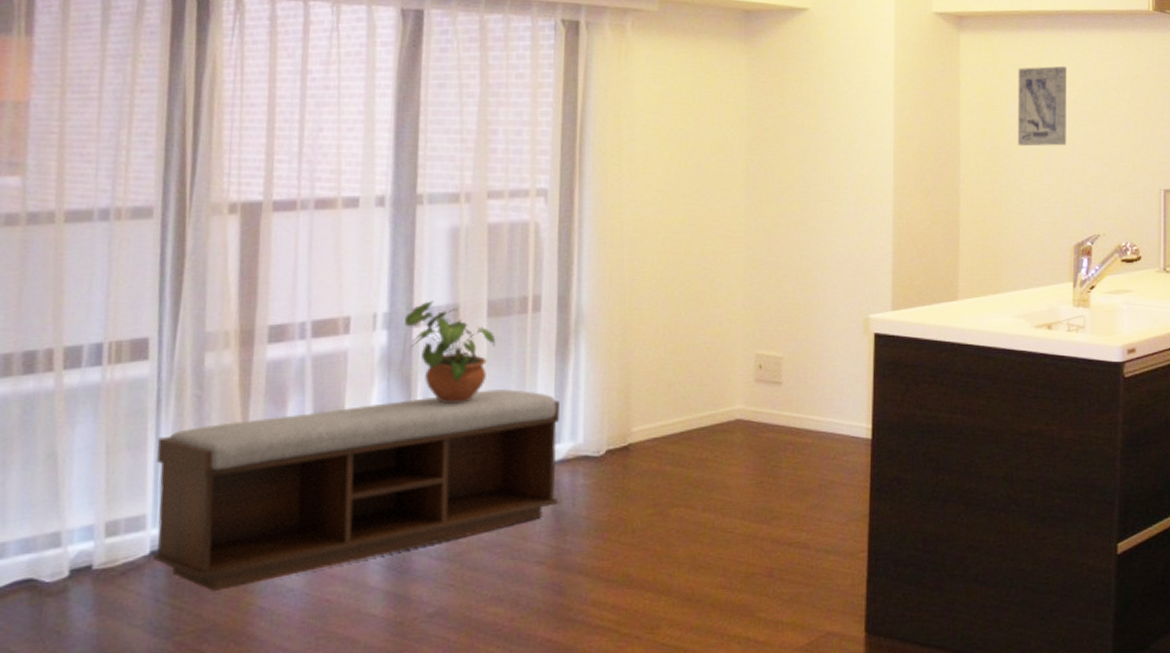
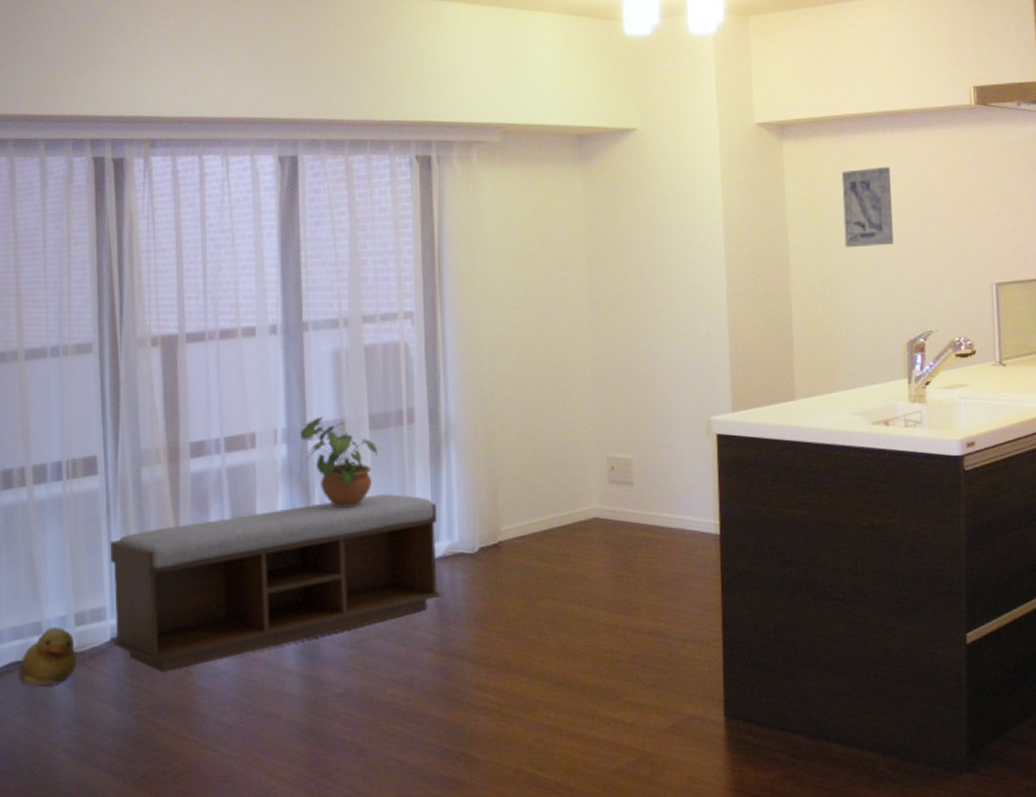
rubber duck: none [25,539,105,610] -> present [19,627,77,687]

